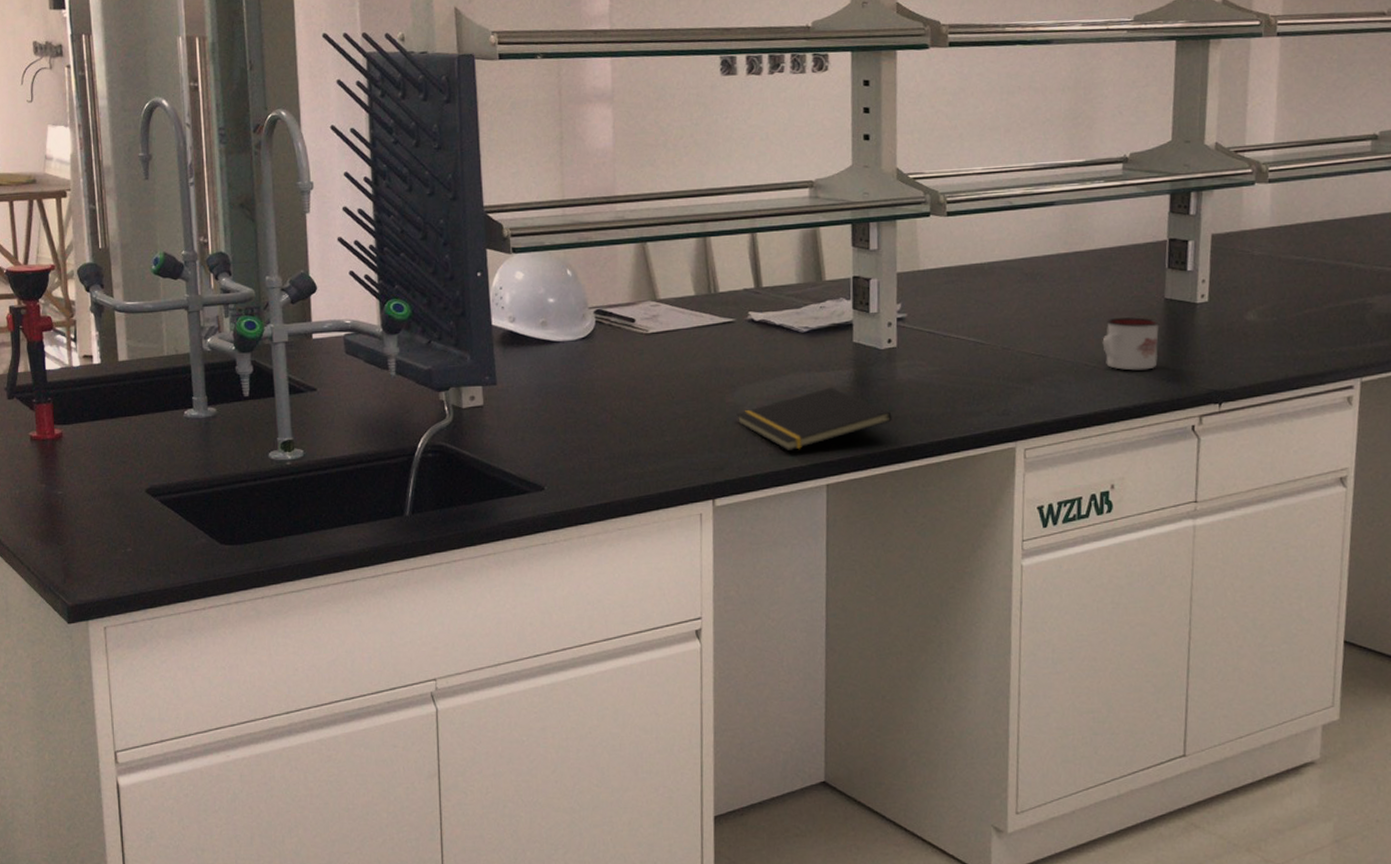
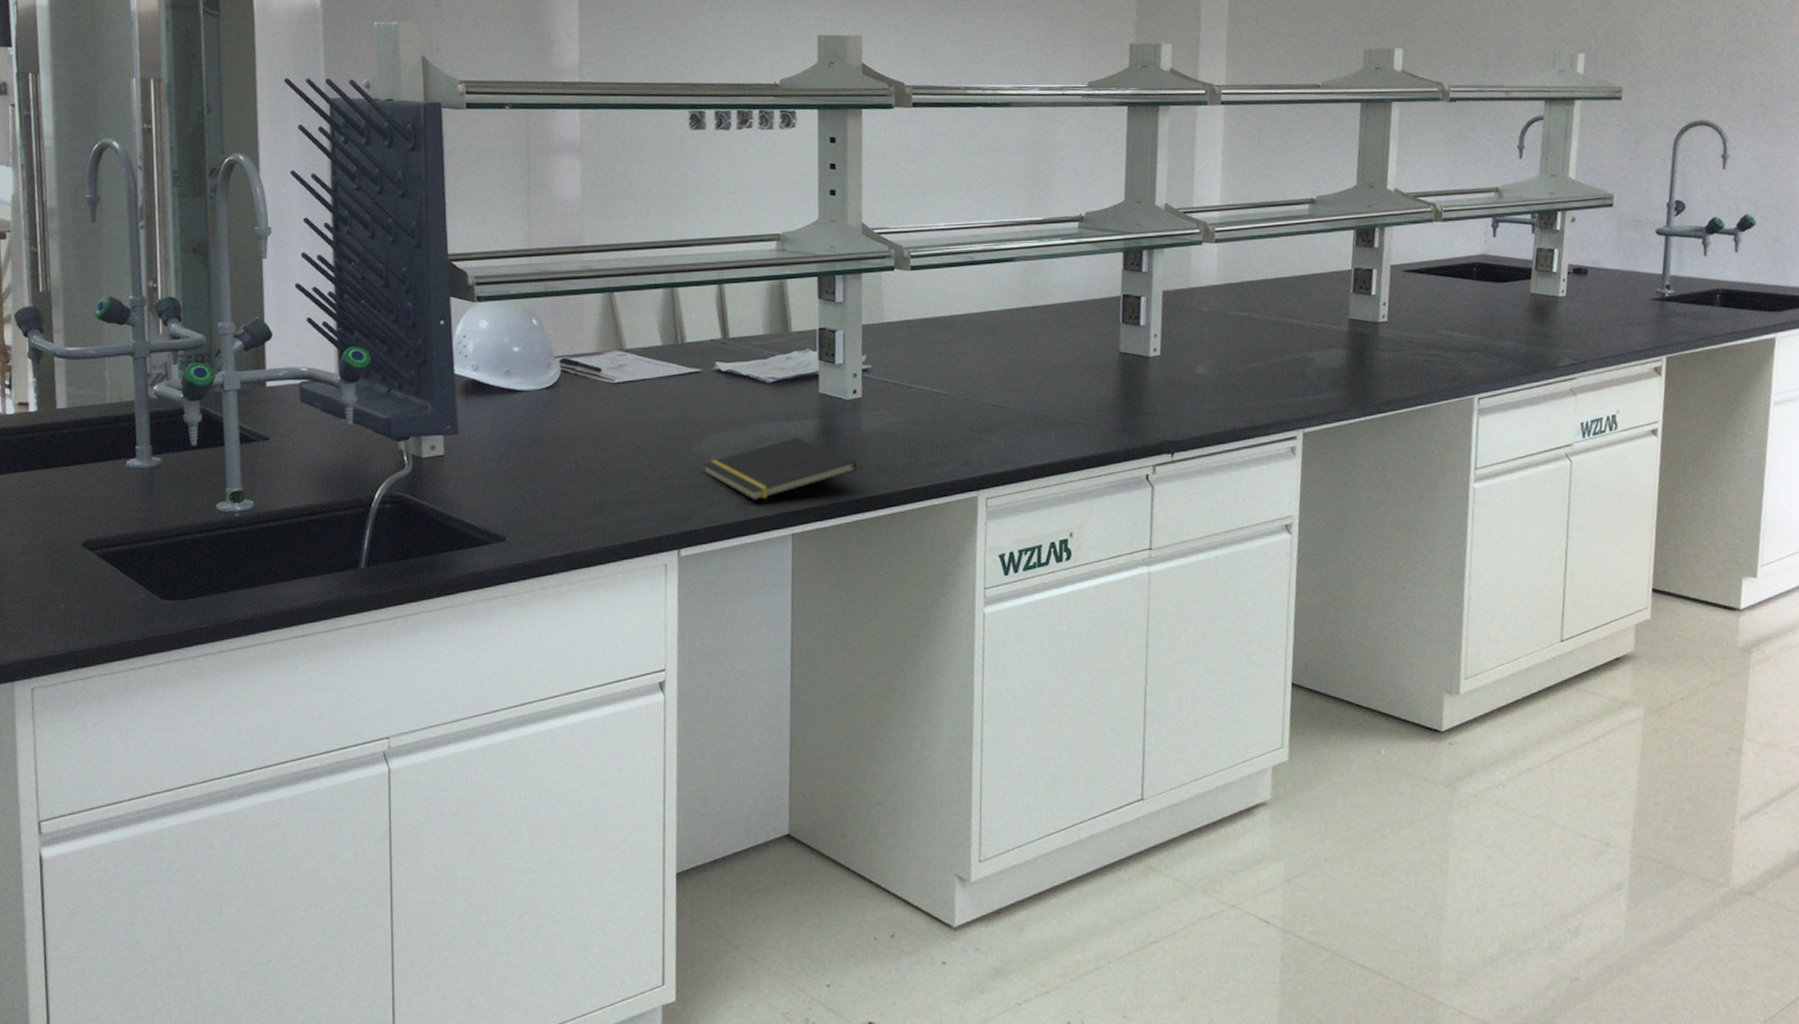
mug: present [1102,317,1161,371] -> none [1060,370,1116,422]

